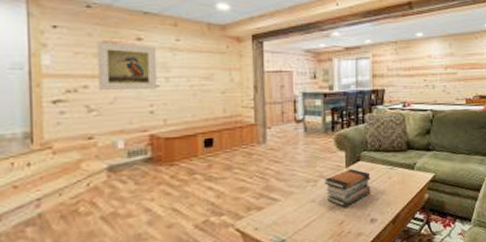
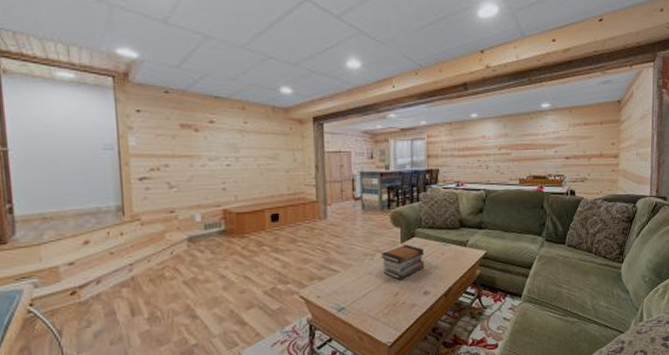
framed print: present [96,41,158,91] -> none [174,124,229,170]

